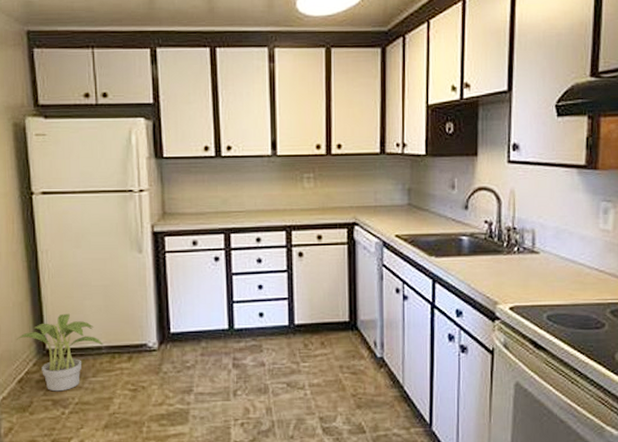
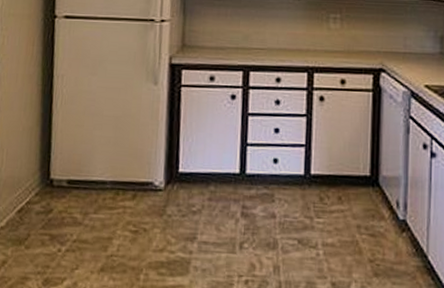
potted plant: present [16,313,104,392] -> none [21,142,109,226]

